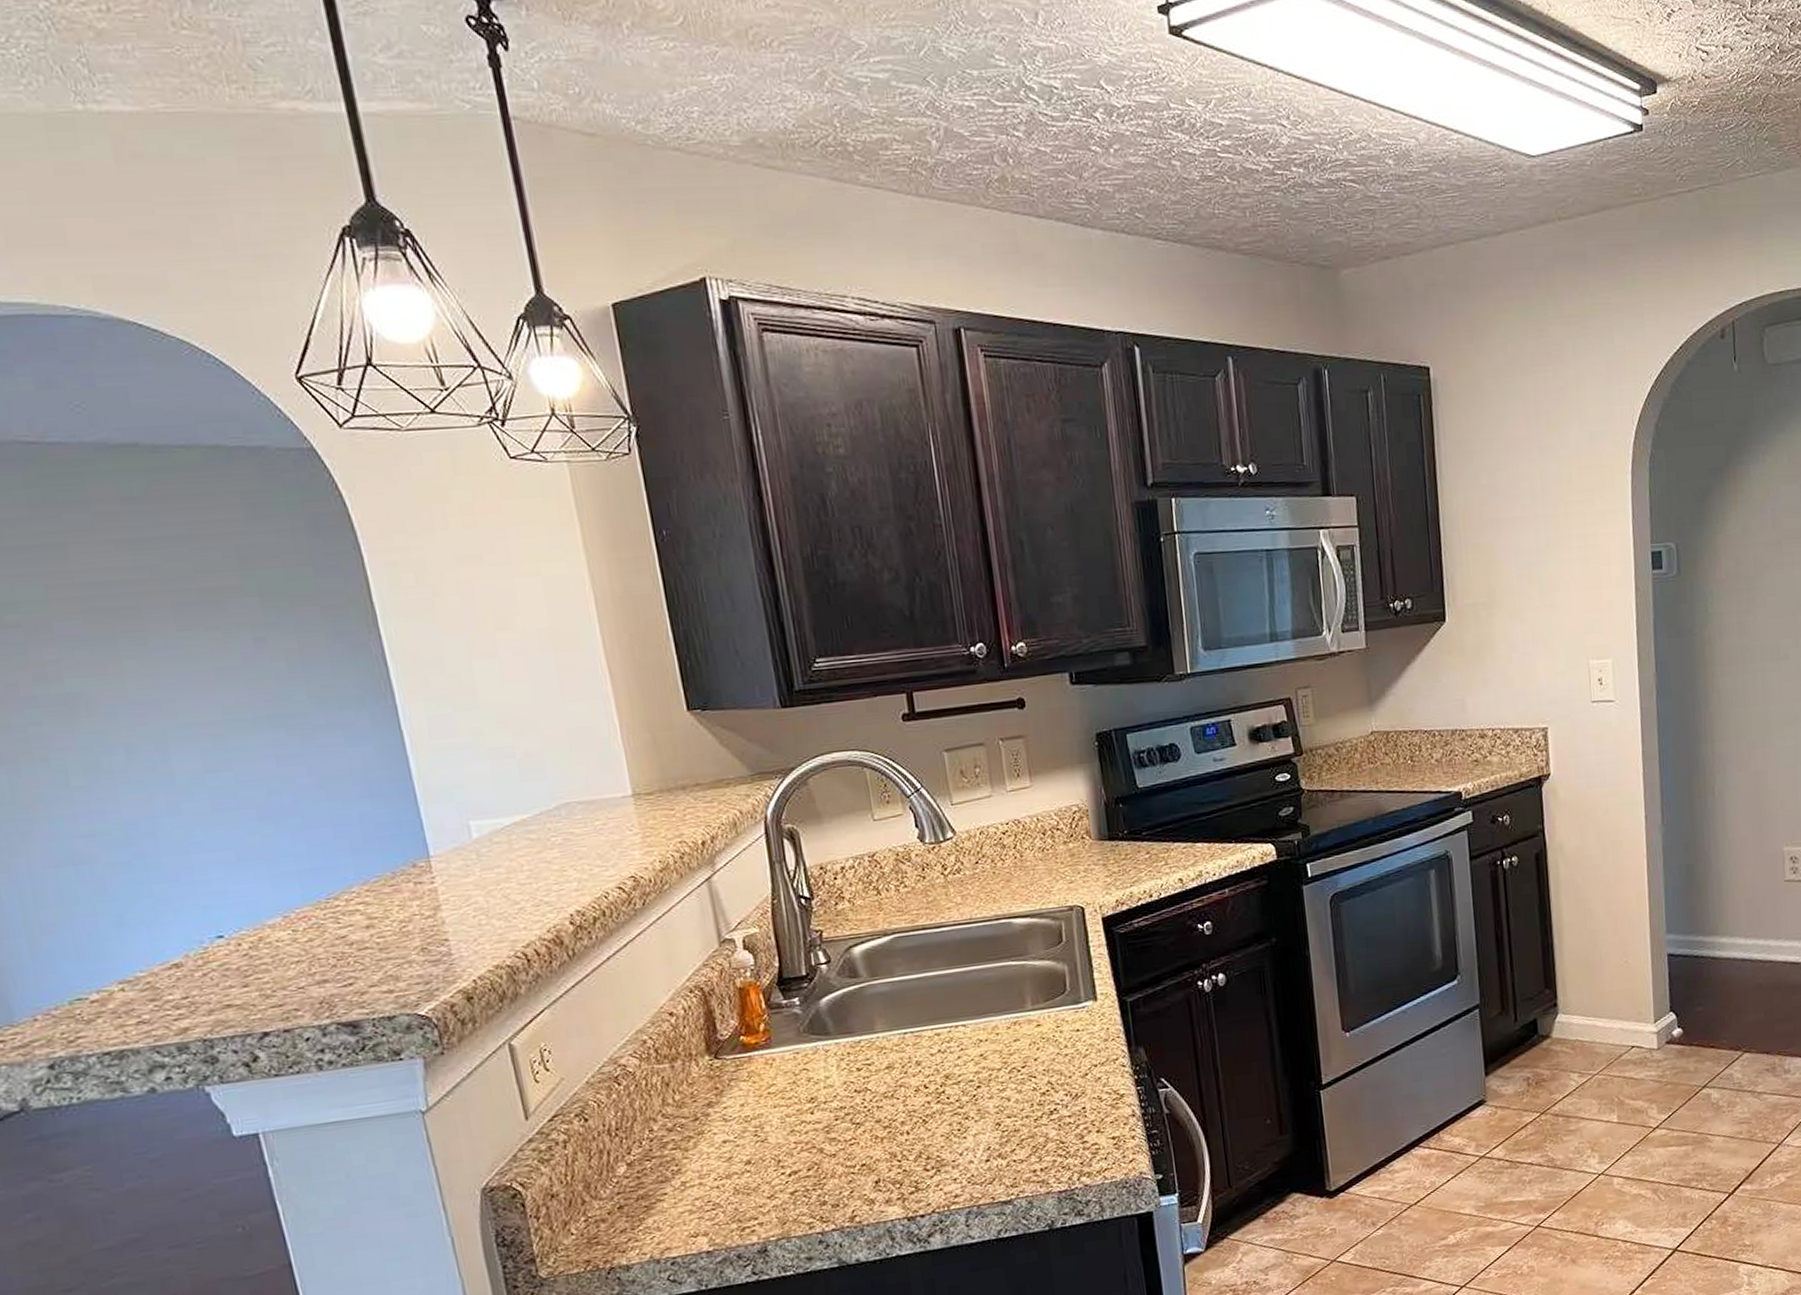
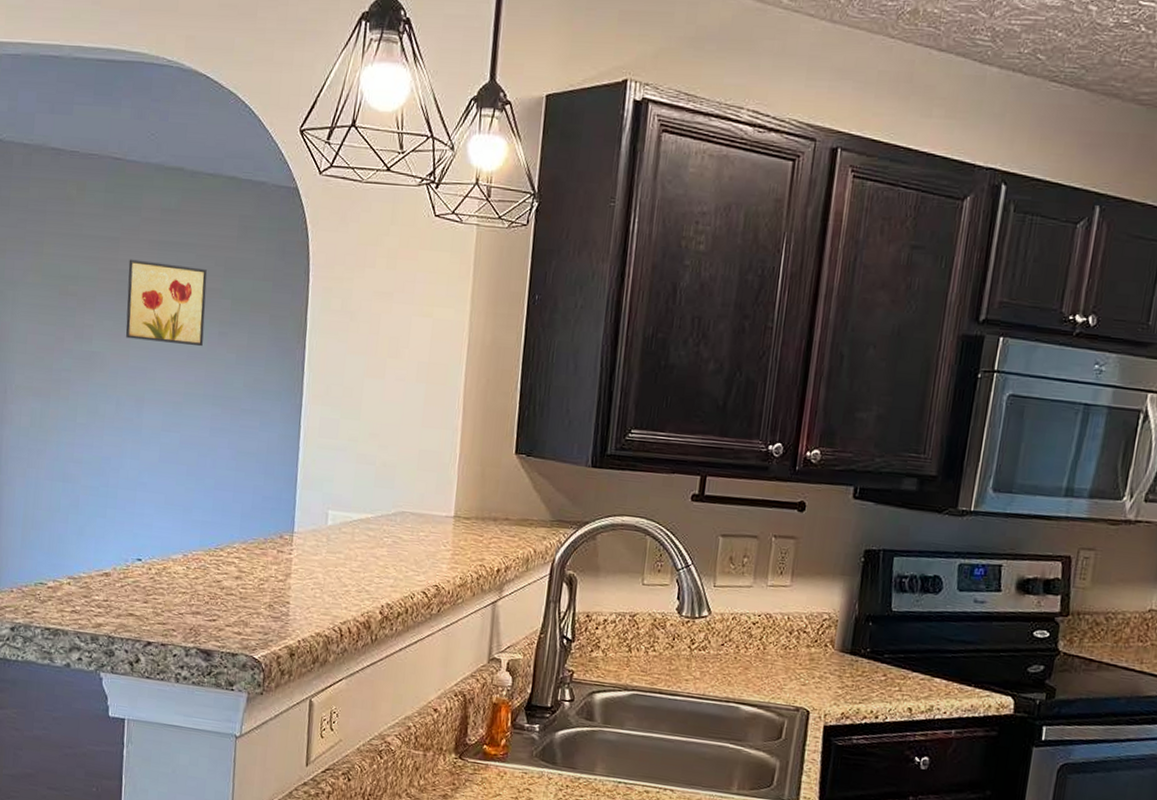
wall art: none [89,564,234,668] -> present [125,259,207,347]

